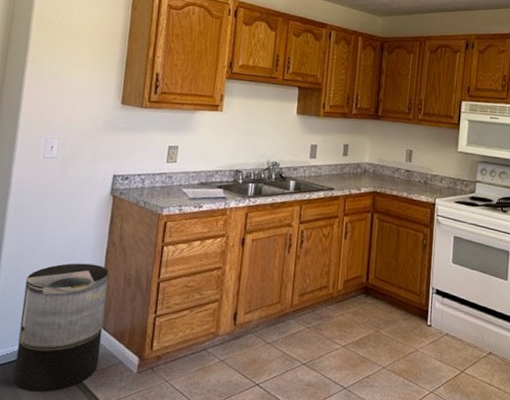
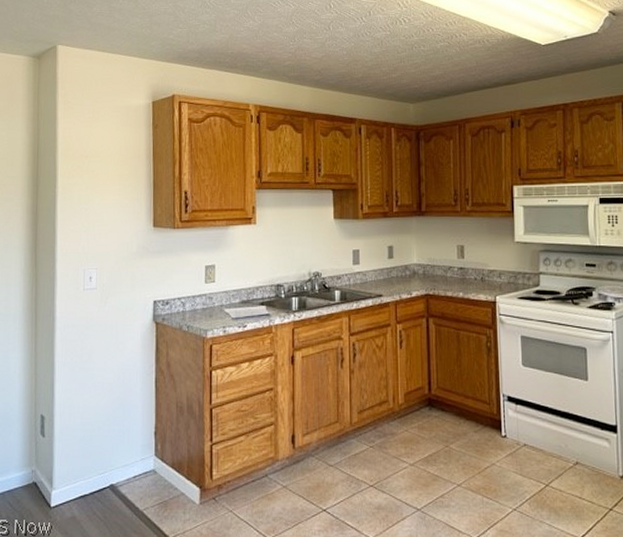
trash can: present [13,263,109,392] -> none [79,394,161,528]

